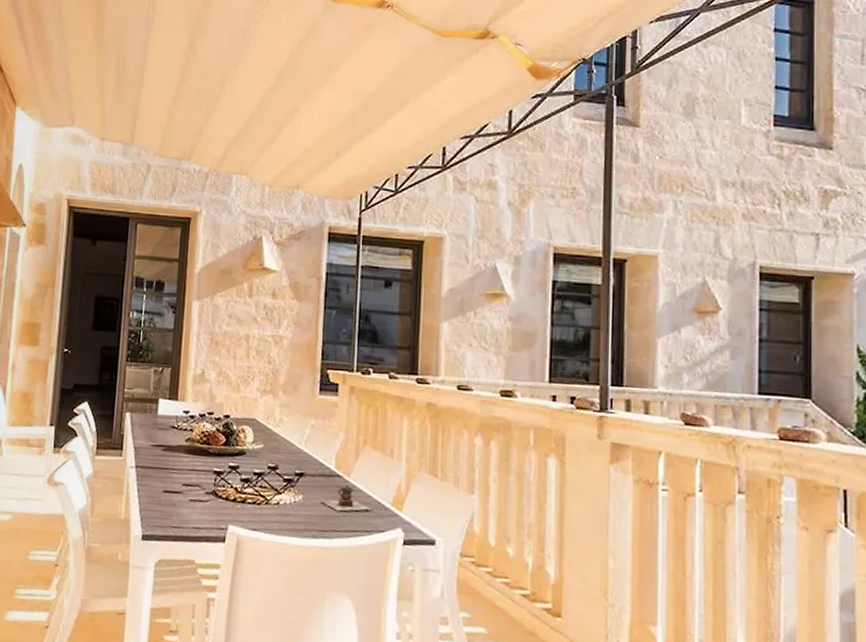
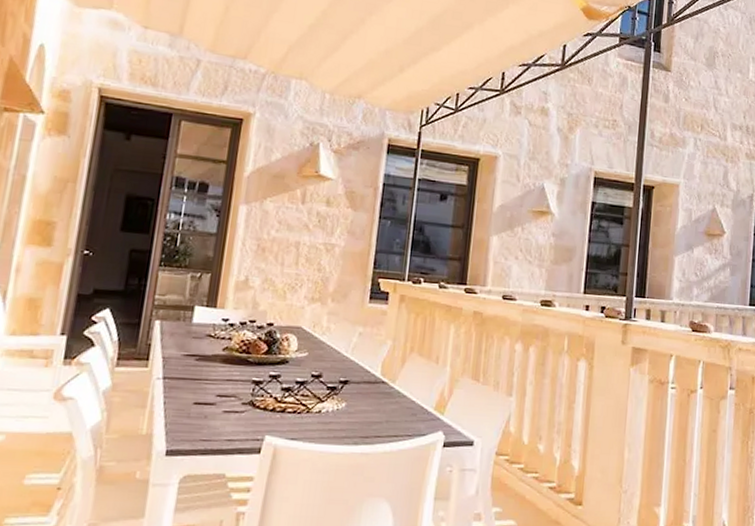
teapot: present [321,484,371,512] -> none [364,390,414,418]

